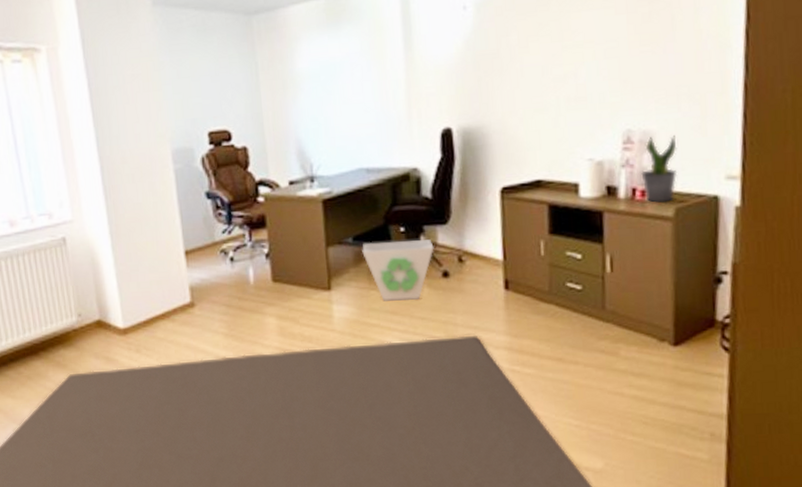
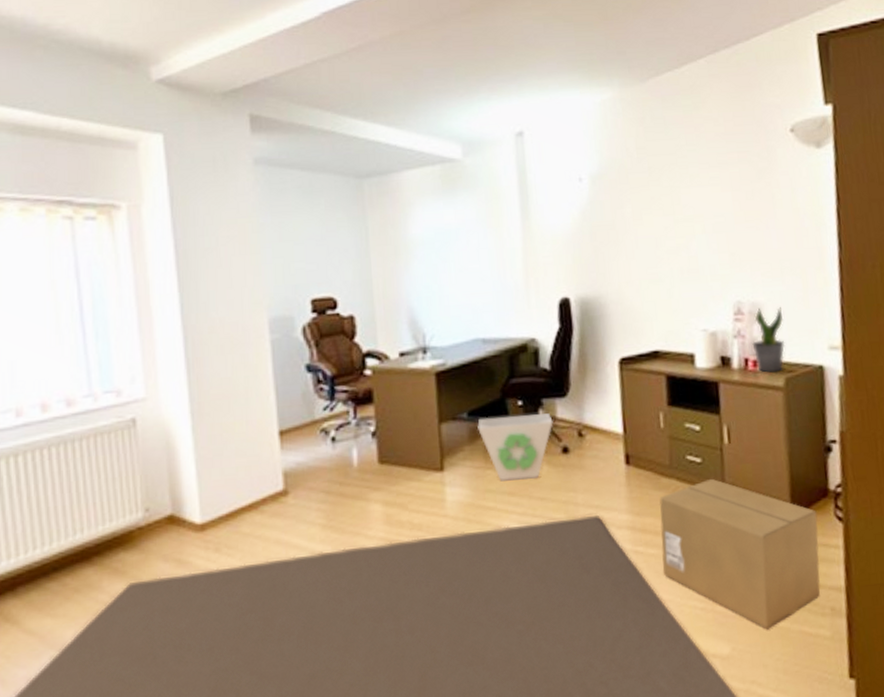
box: none [537,305,702,449] -> present [659,478,820,630]

